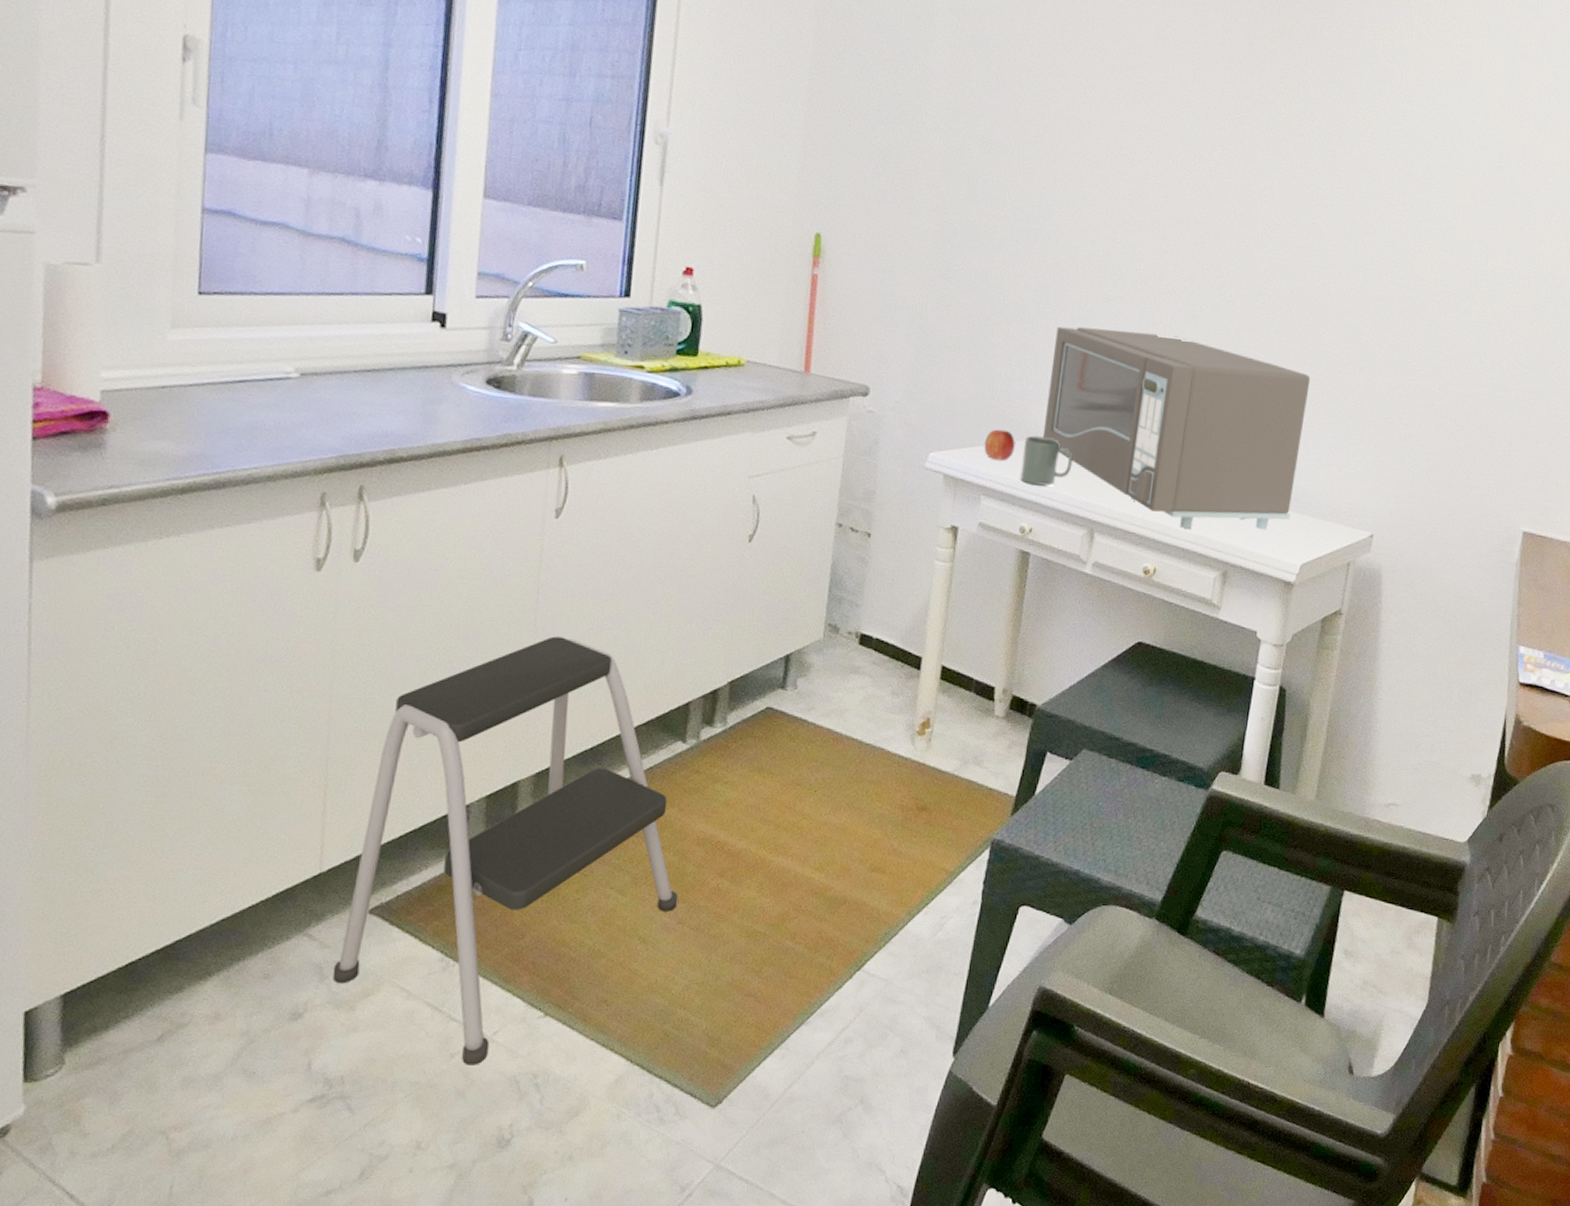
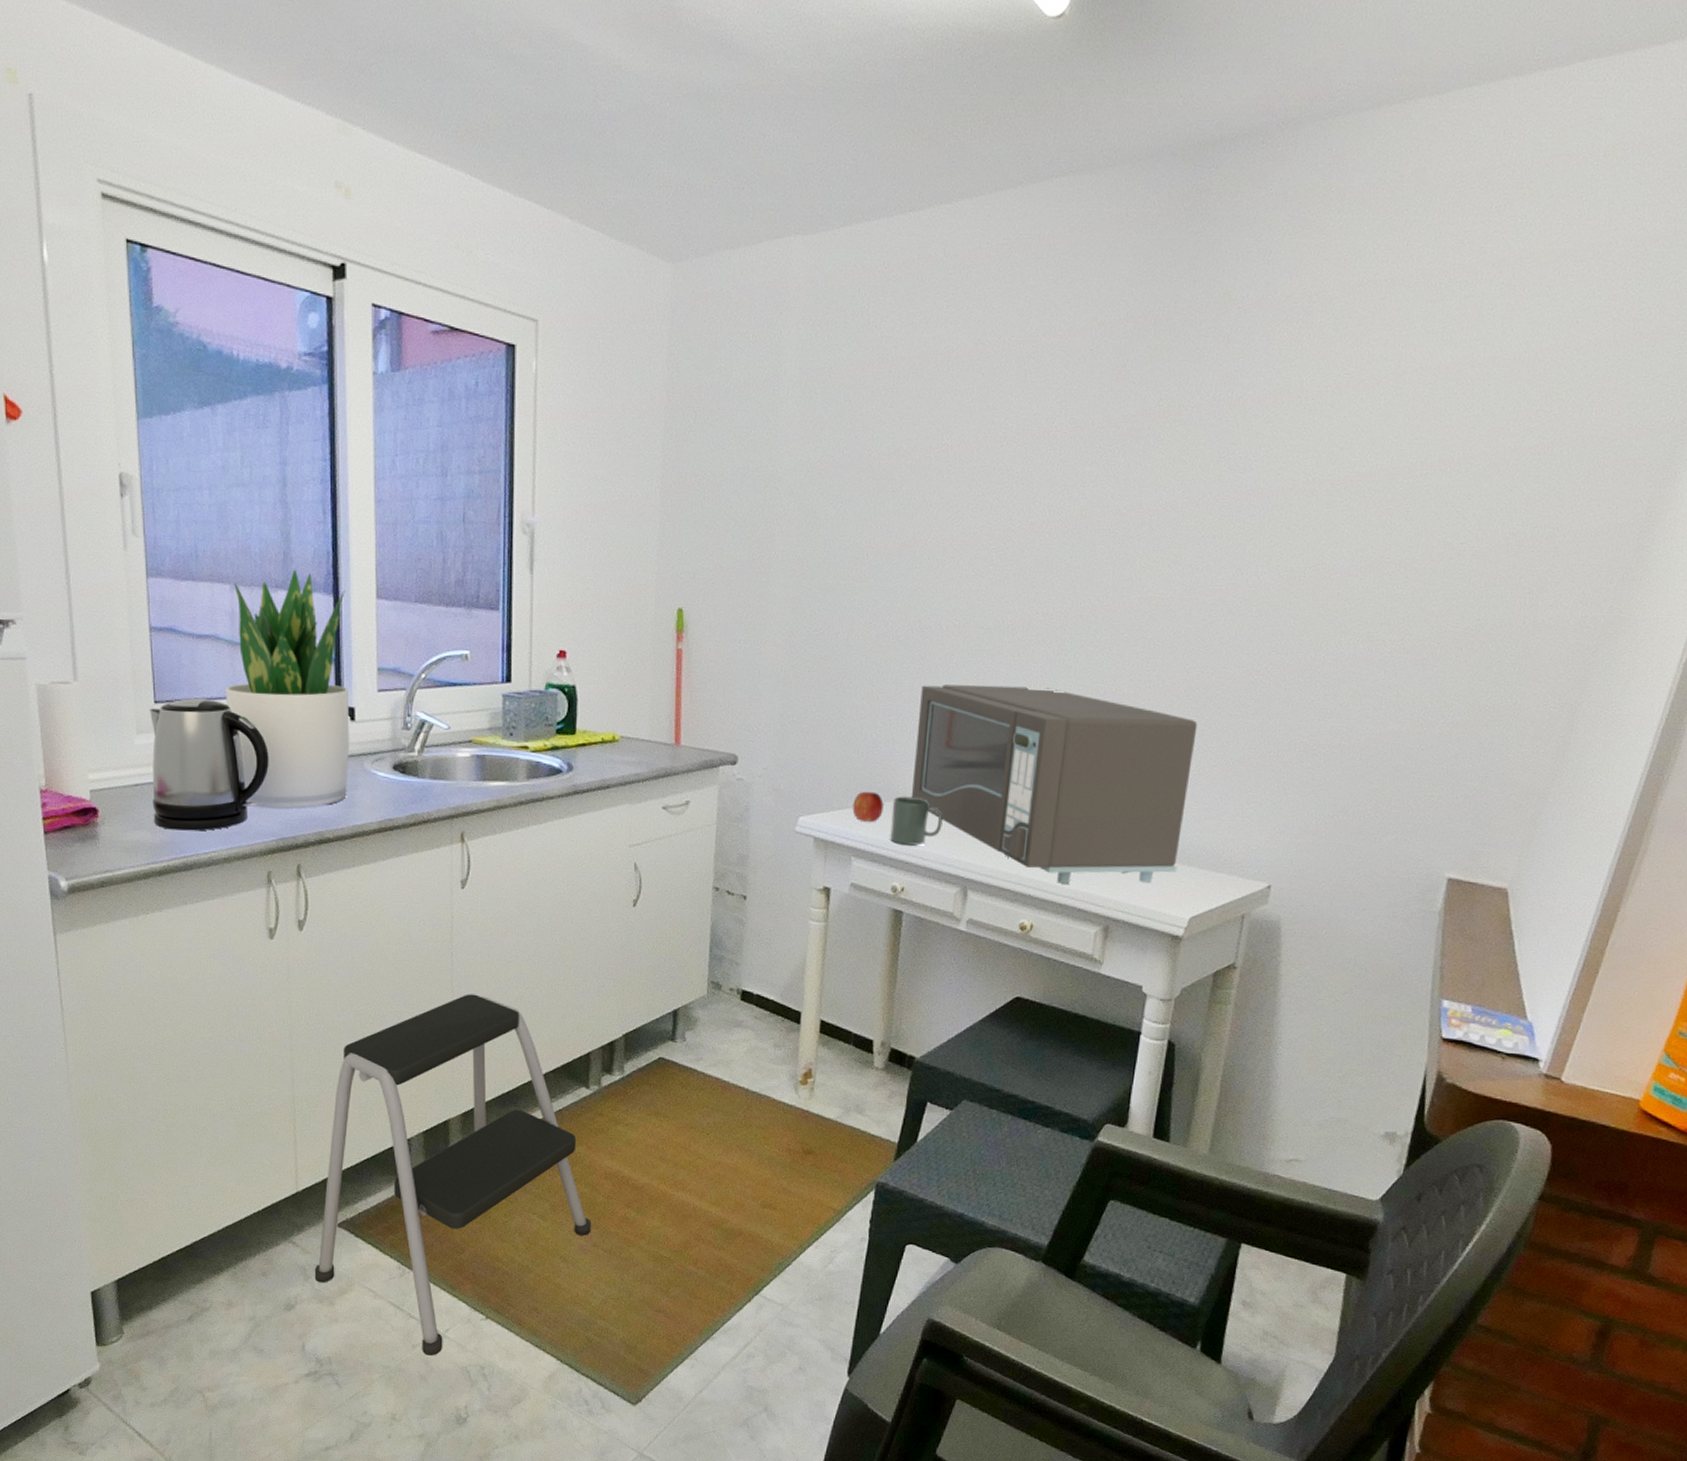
kettle: none [180,291,337,444] -> present [150,698,269,832]
planter: none [289,158,448,423] -> present [226,569,350,809]

